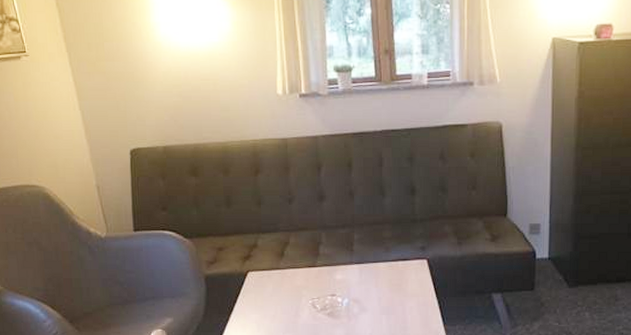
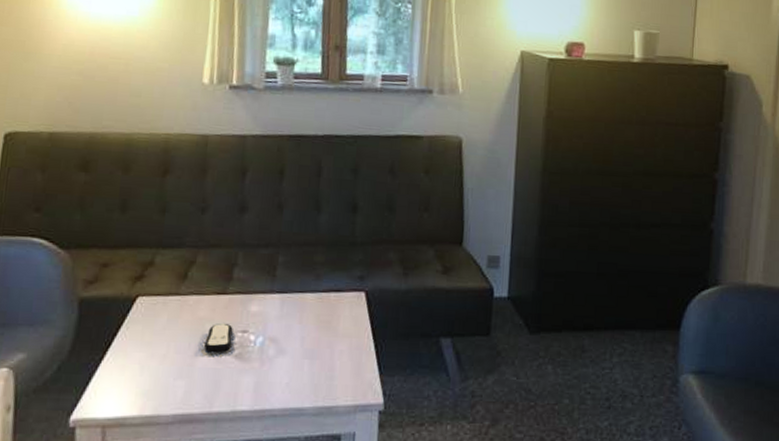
remote control: none [302,290,324,313] -> present [203,324,233,353]

